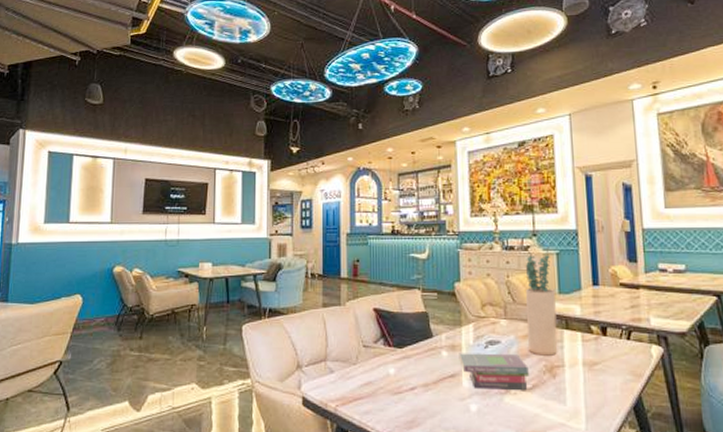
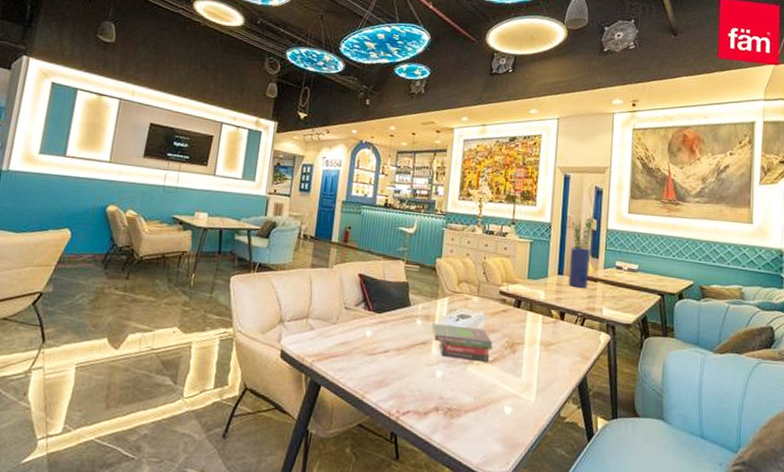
vase: present [525,247,558,356] -> none [494,235,526,334]
vase: none [603,215,629,299] -> present [568,215,594,289]

